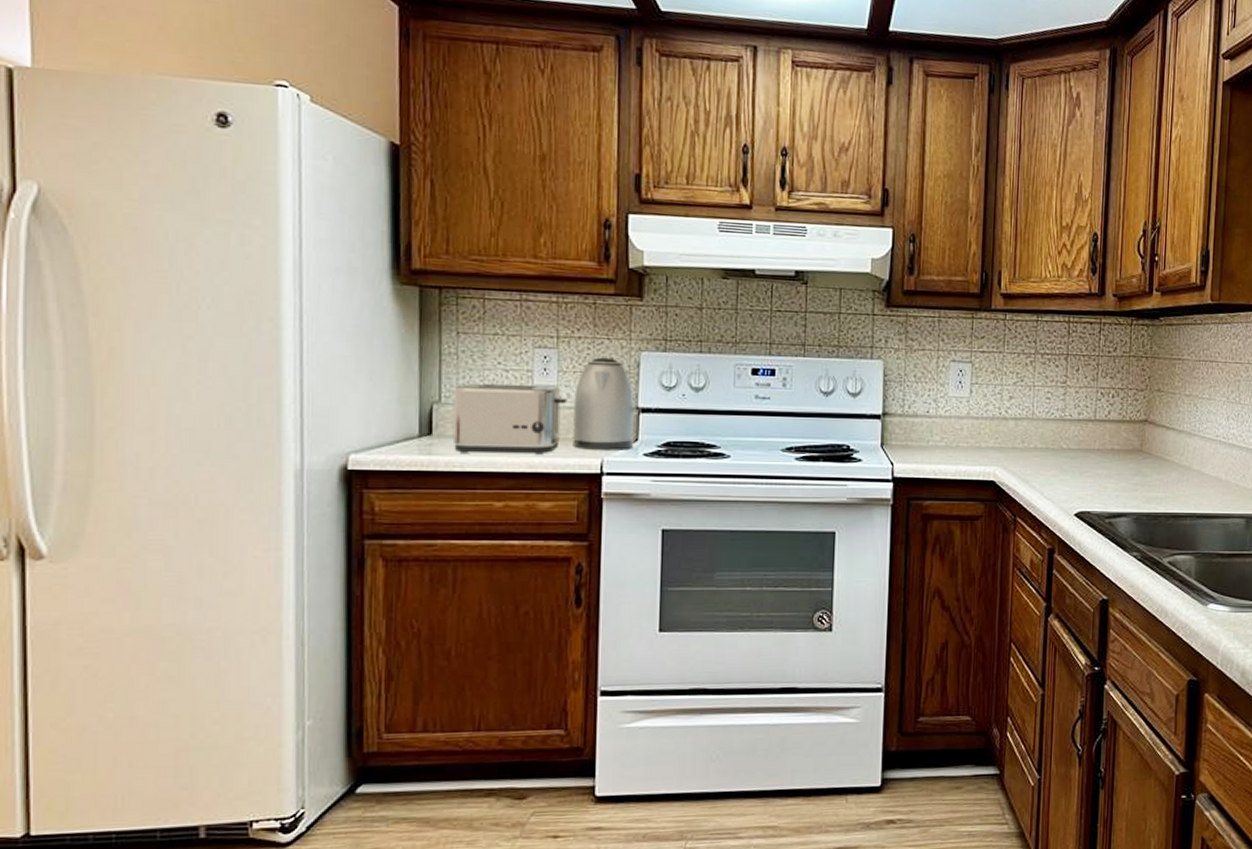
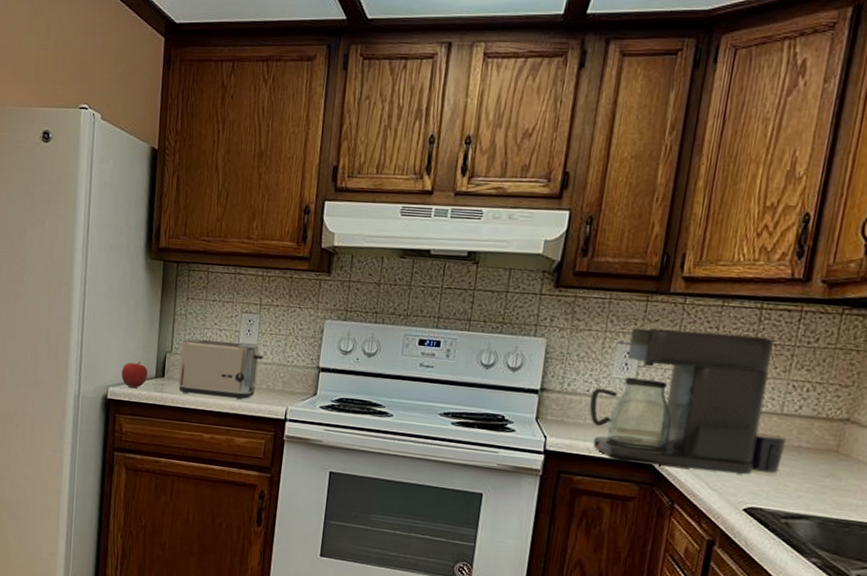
fruit: none [368,417,408,453] -> present [121,361,148,388]
kettle: present [572,357,634,451] -> none [265,322,317,402]
coffee maker: none [930,345,1082,482] -> present [589,328,774,475]
mug: none [1076,439,1102,479] -> present [751,433,787,476]

